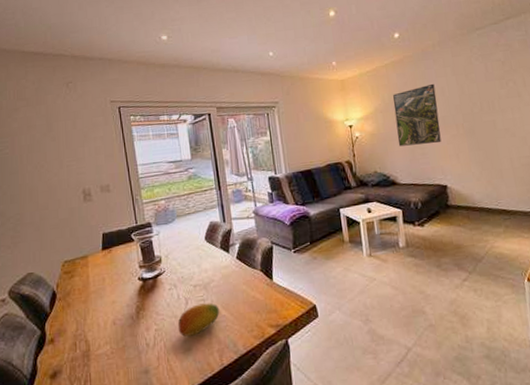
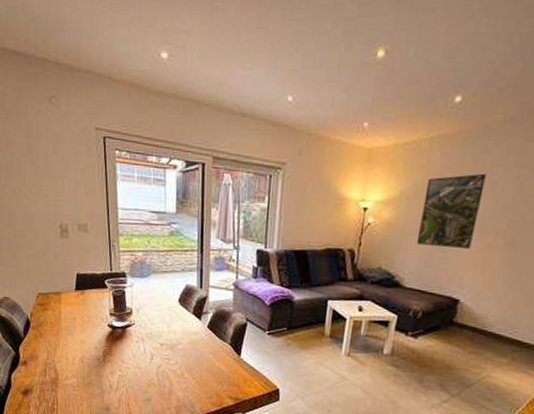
fruit: present [177,303,220,337] -> none [140,361,183,389]

